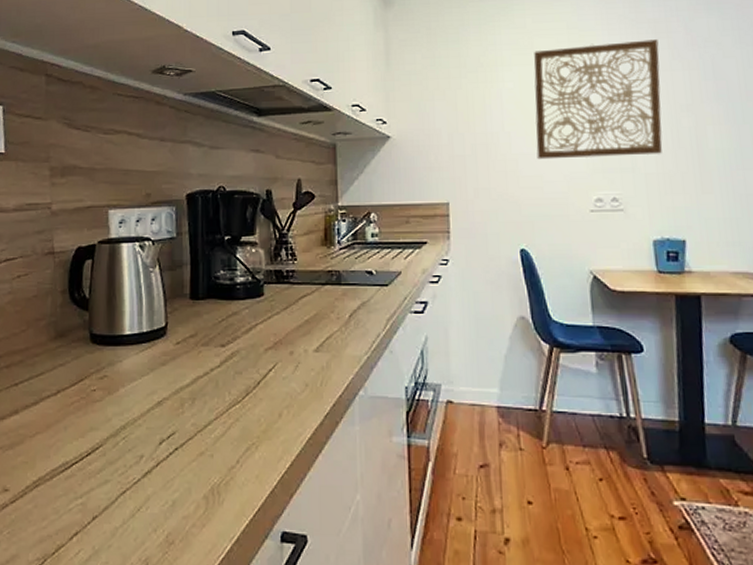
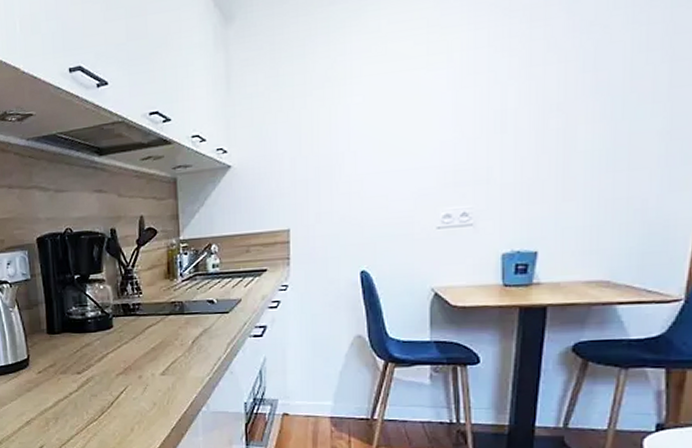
wall art: present [534,39,663,160] -> none [384,29,533,178]

